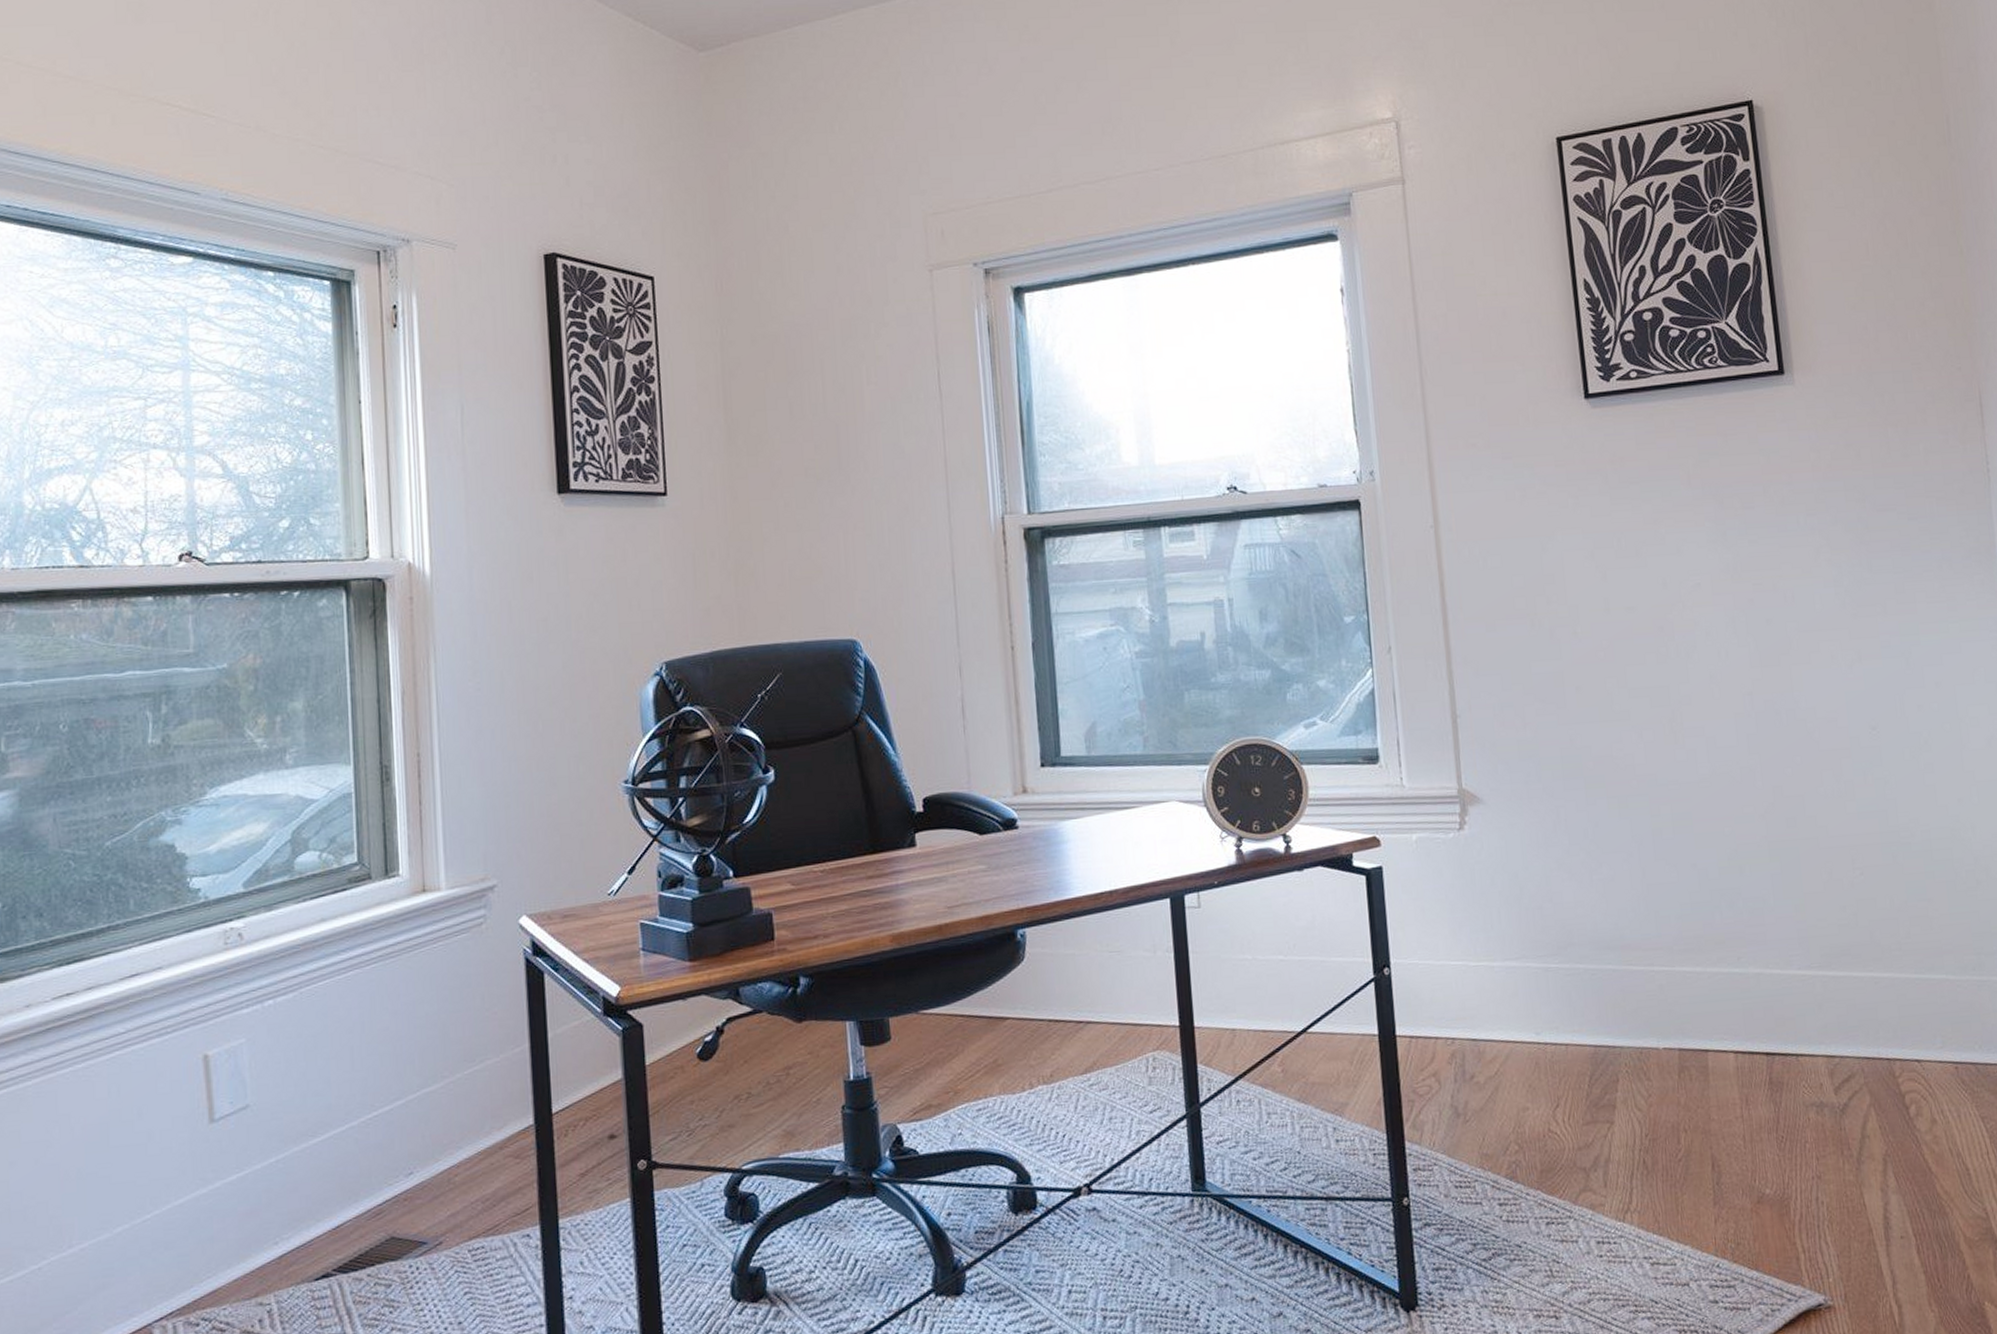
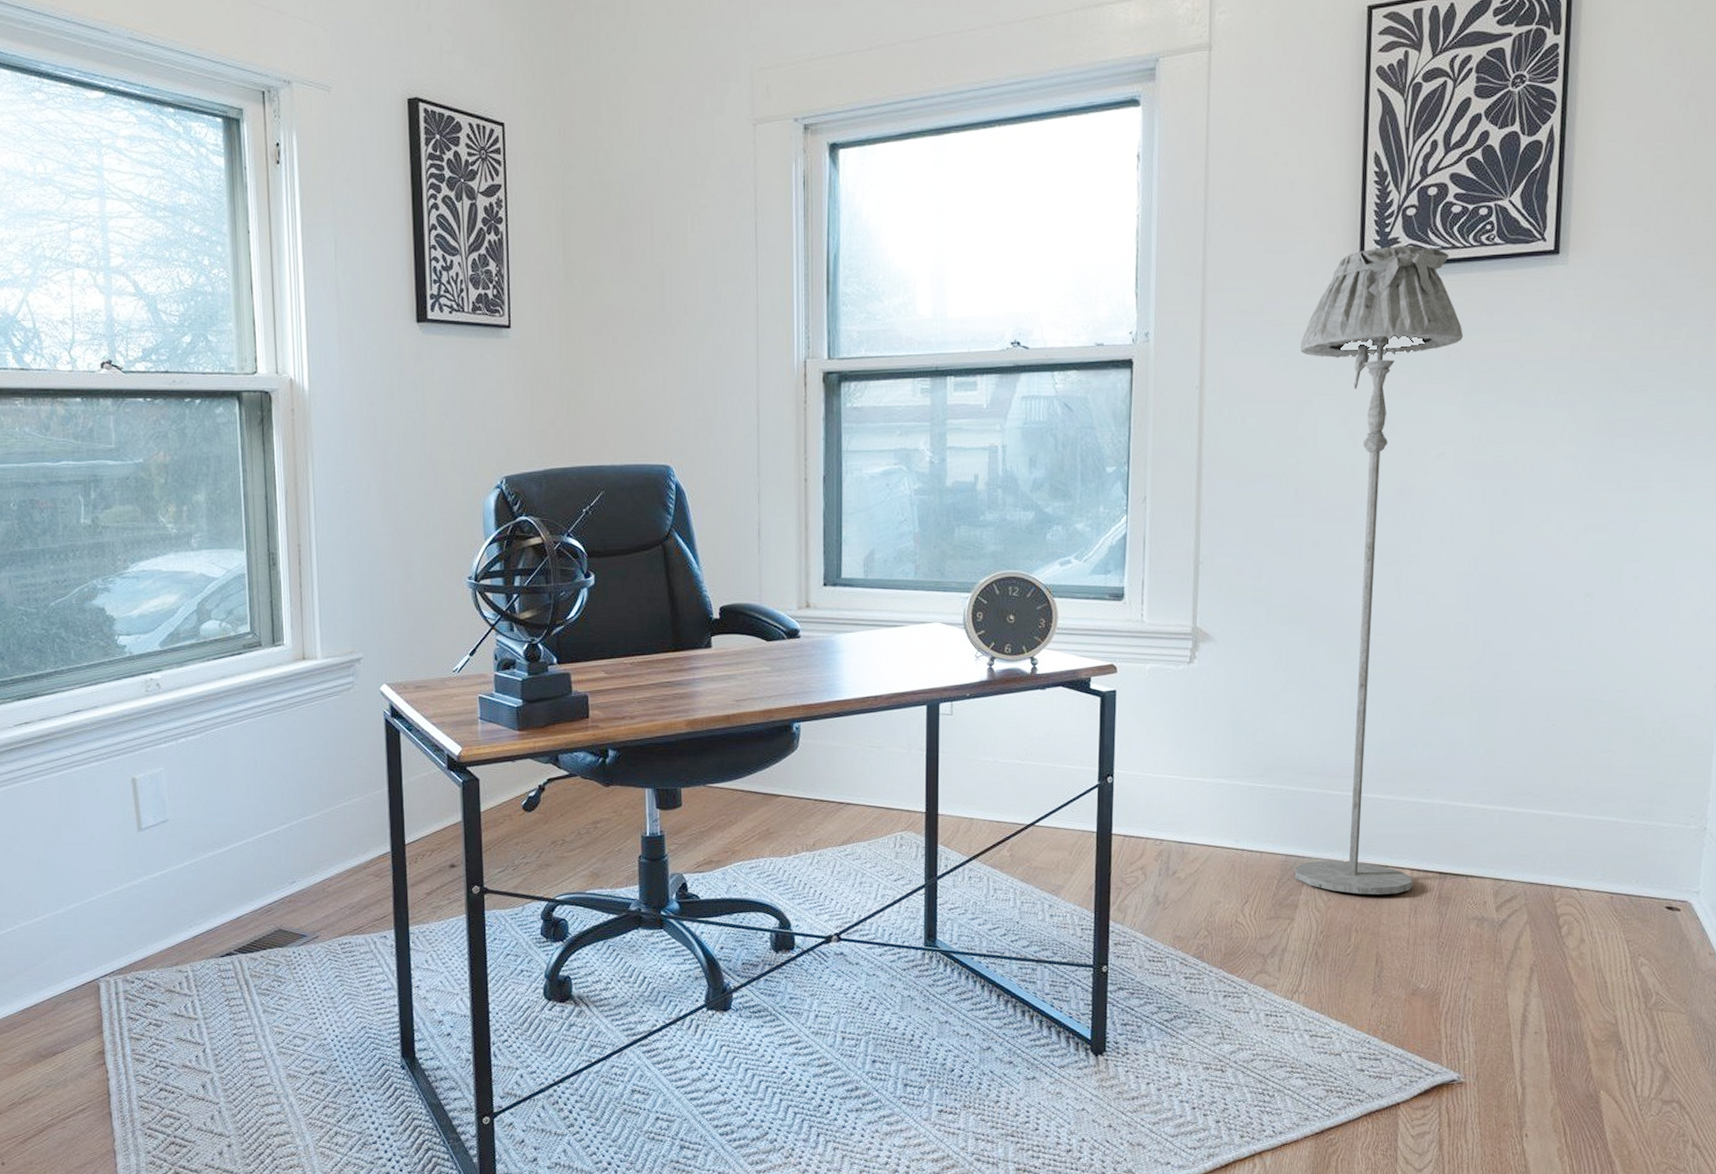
floor lamp: none [1534,371,1739,1087] -> present [1294,246,1464,895]

